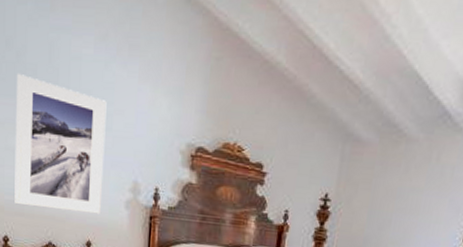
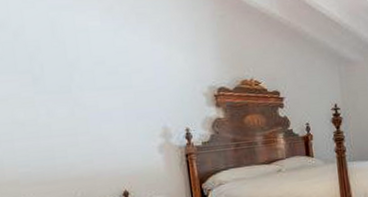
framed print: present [14,74,107,215] -> none [17,51,134,175]

